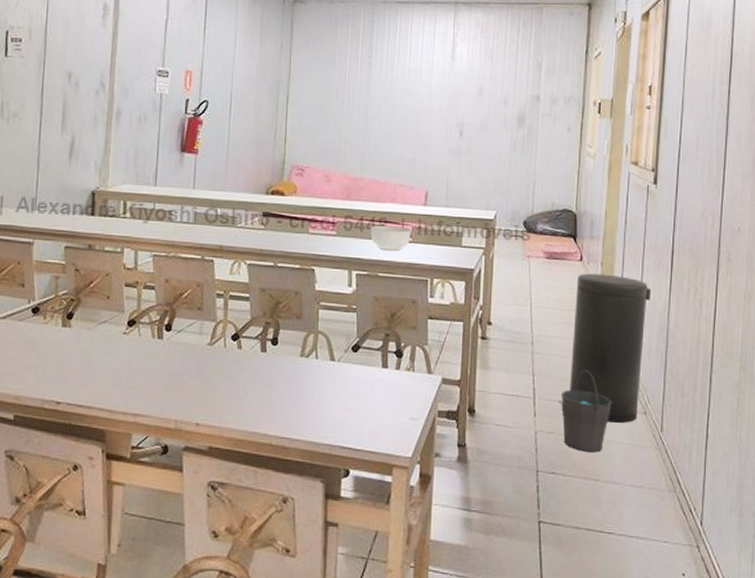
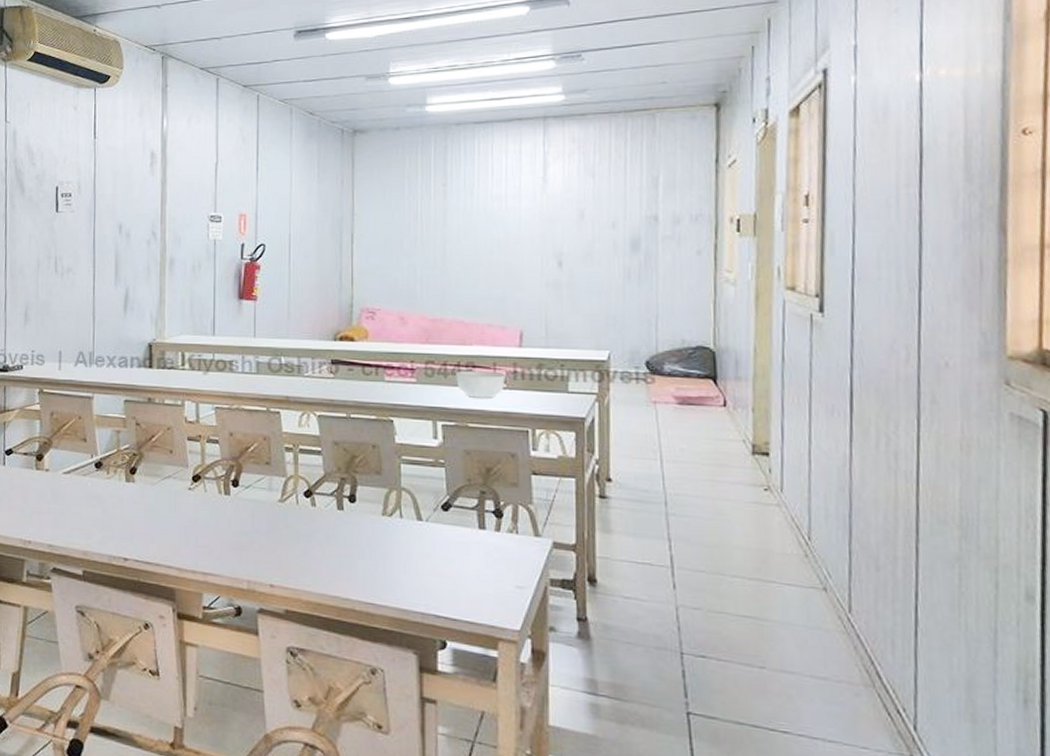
pedal bin: present [559,273,652,423] -> none [705,420,825,601]
bucket: present [560,370,612,453] -> none [707,535,778,635]

